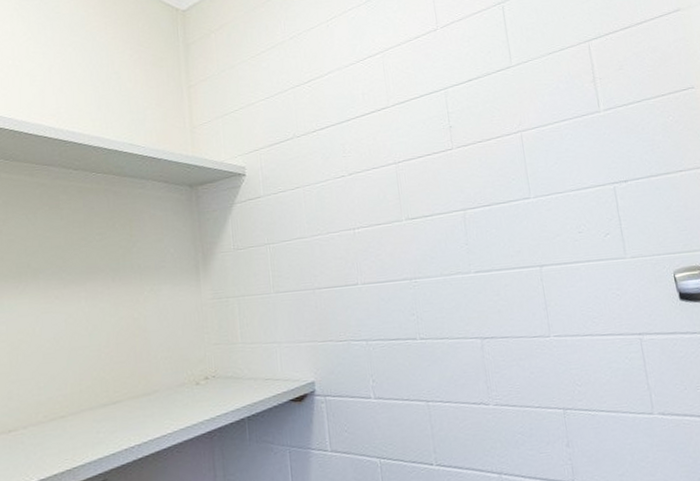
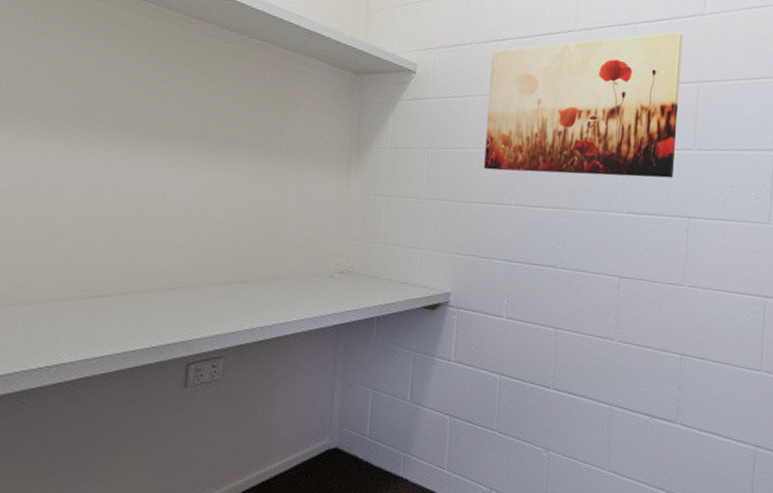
wall art: none [314,88,515,254] -> present [484,32,683,178]

